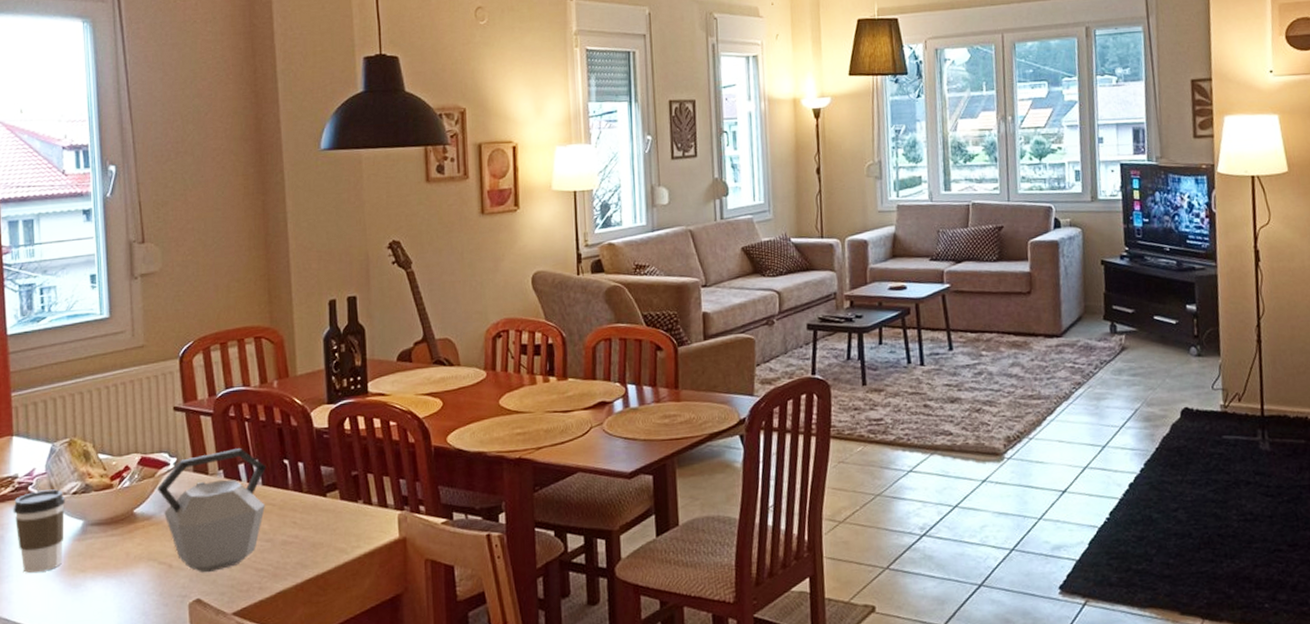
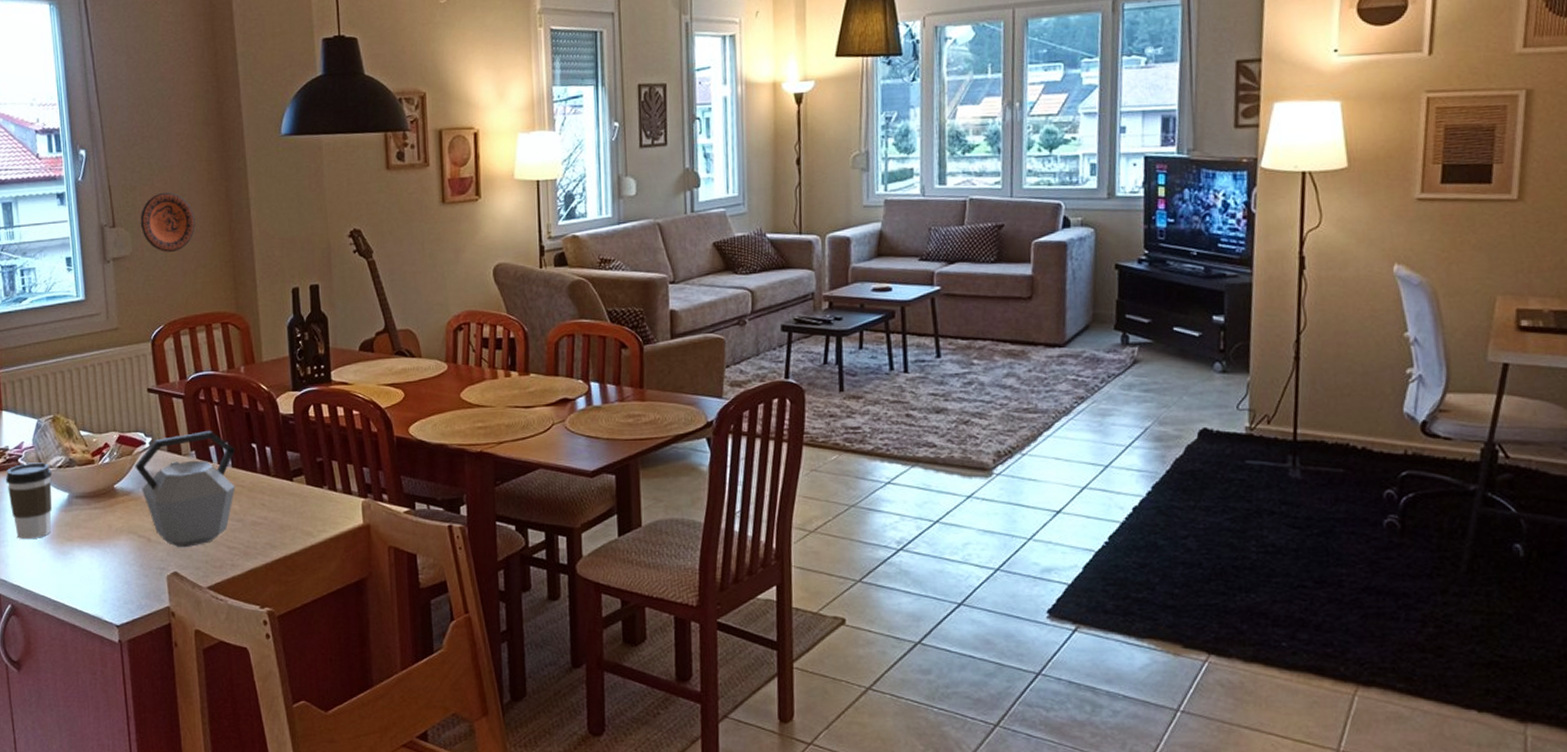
decorative plate: none [172,207,229,267] -> present [141,192,195,252]

